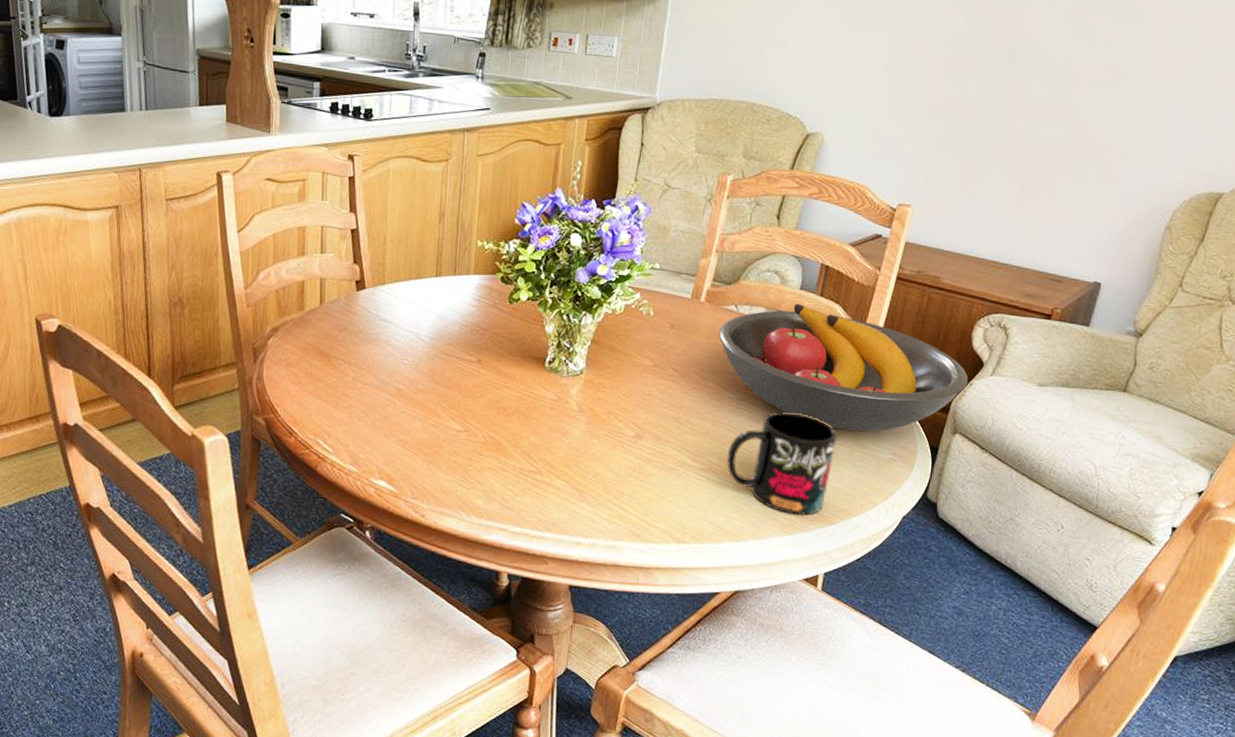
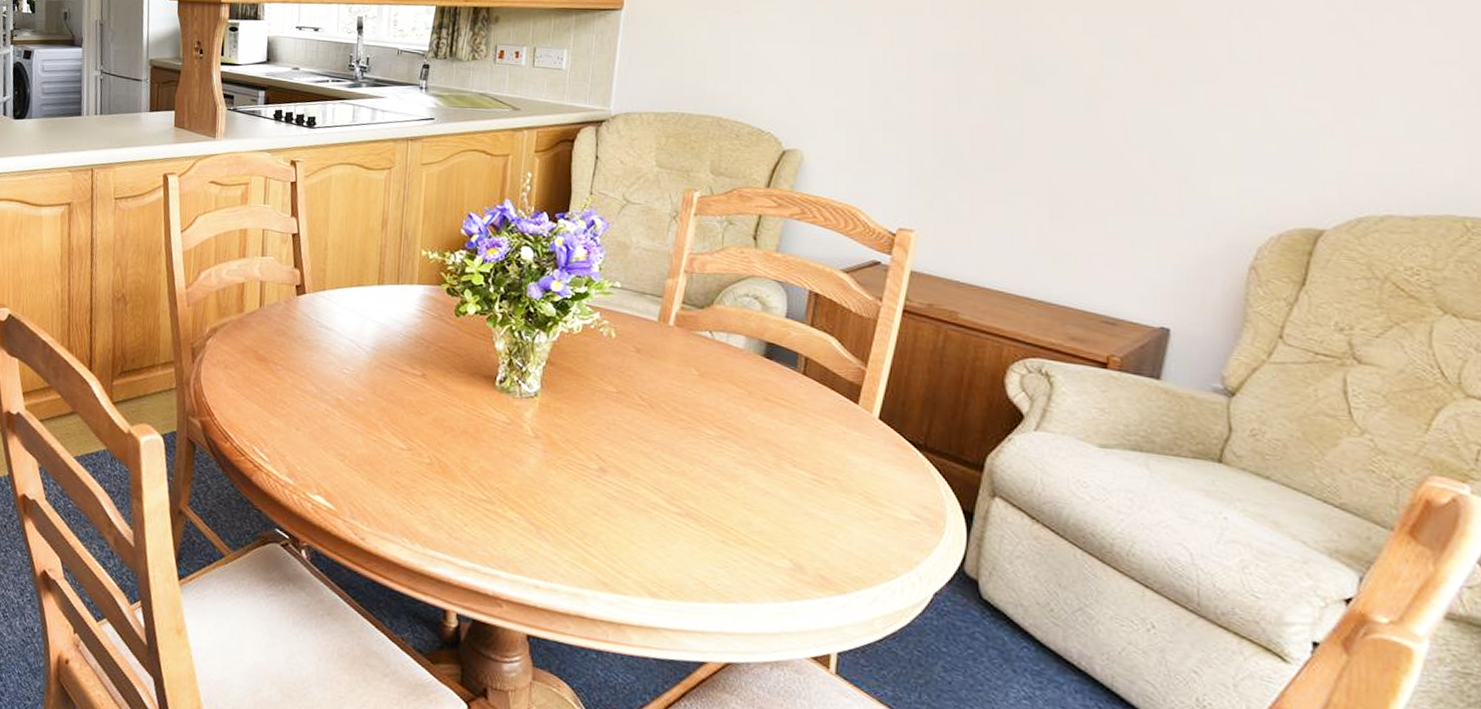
fruit bowl: present [719,303,968,432] -> none [692,333,1005,487]
mug: present [727,411,838,515] -> none [708,453,843,580]

